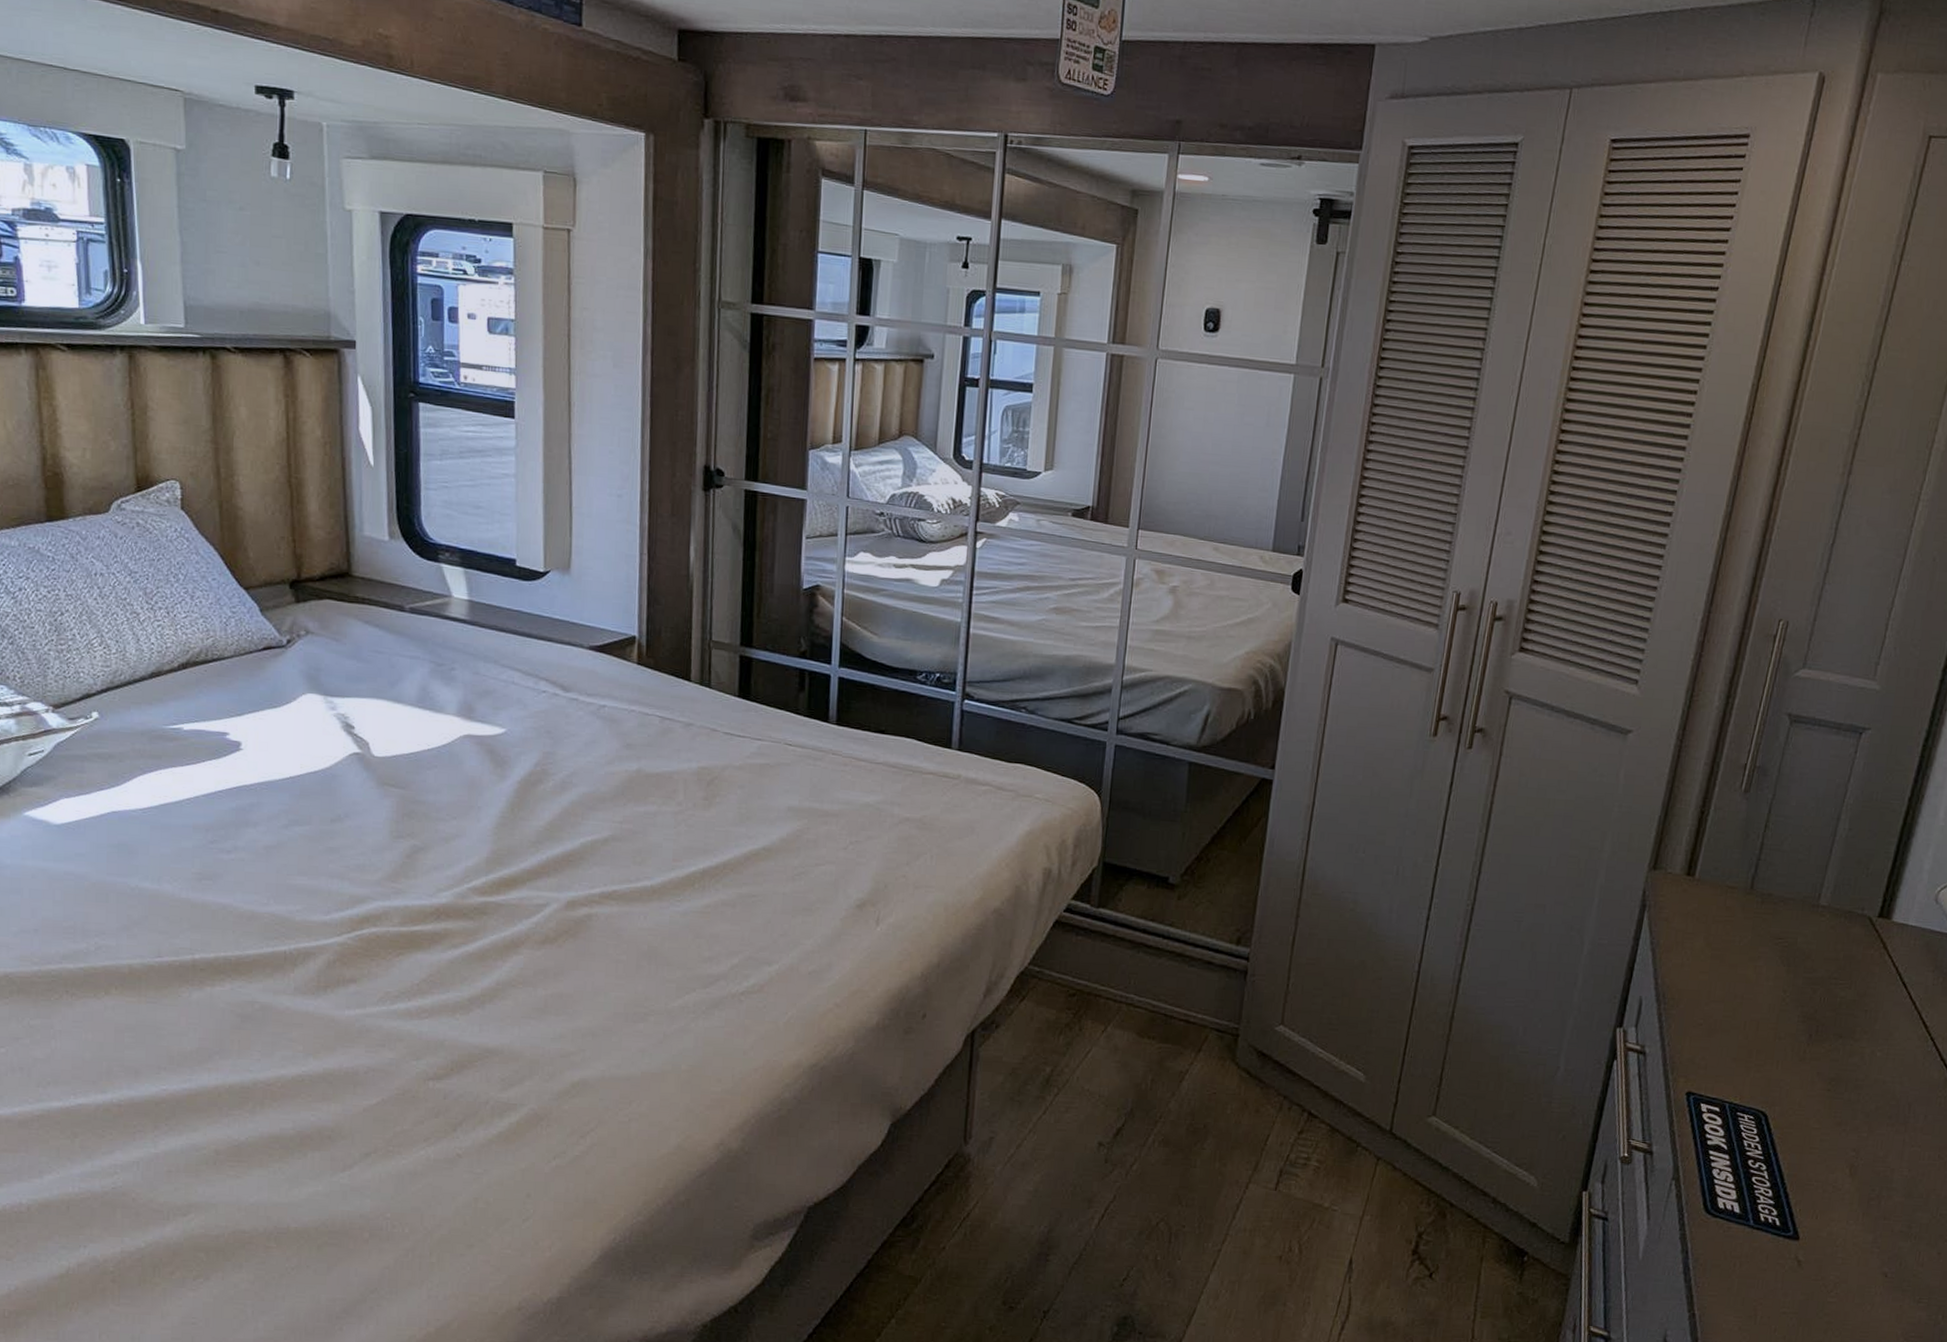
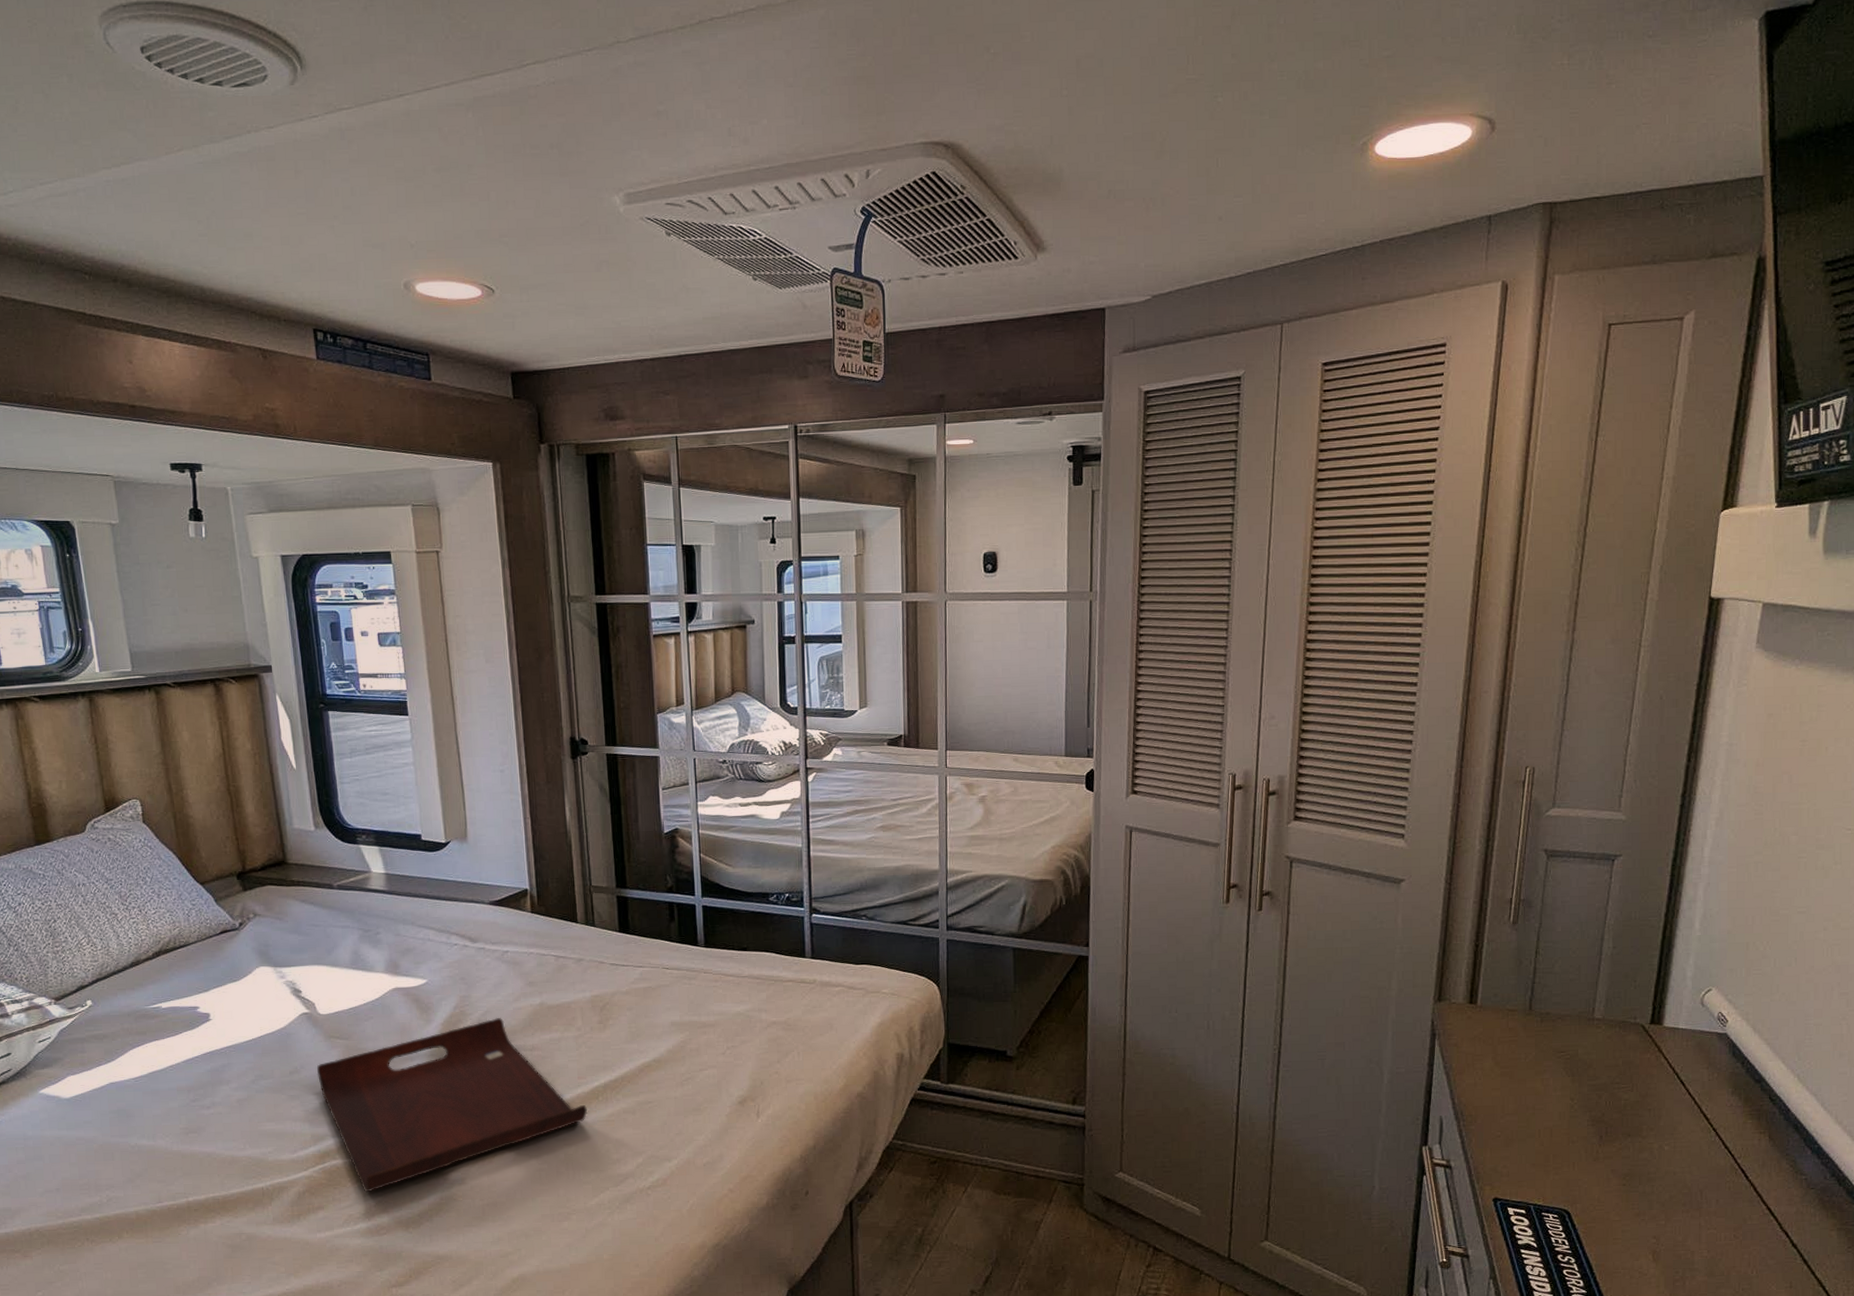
serving tray: none [363,781,679,969] -> present [317,1018,587,1193]

